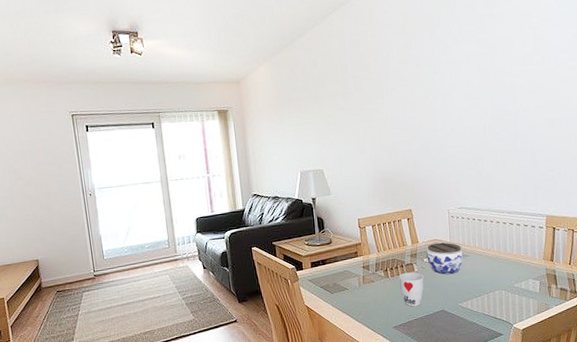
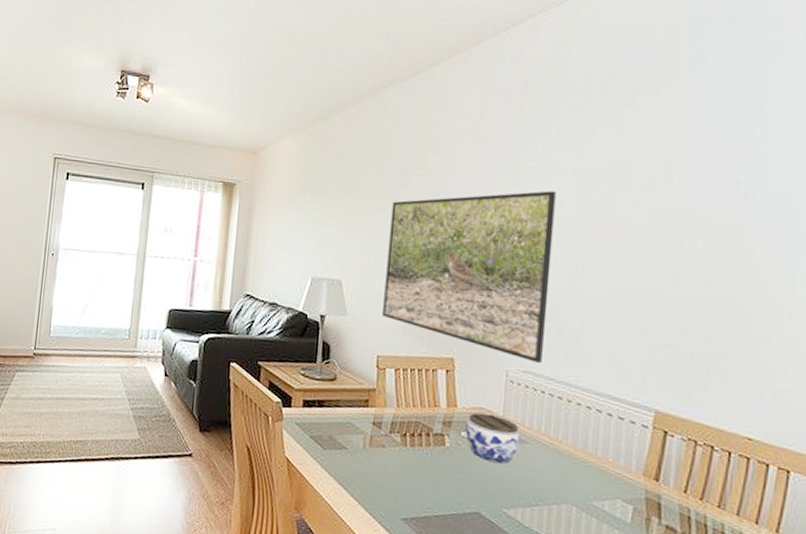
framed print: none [350,74,470,201] -> present [382,191,556,364]
cup: present [399,272,424,307] -> none [421,444,457,498]

